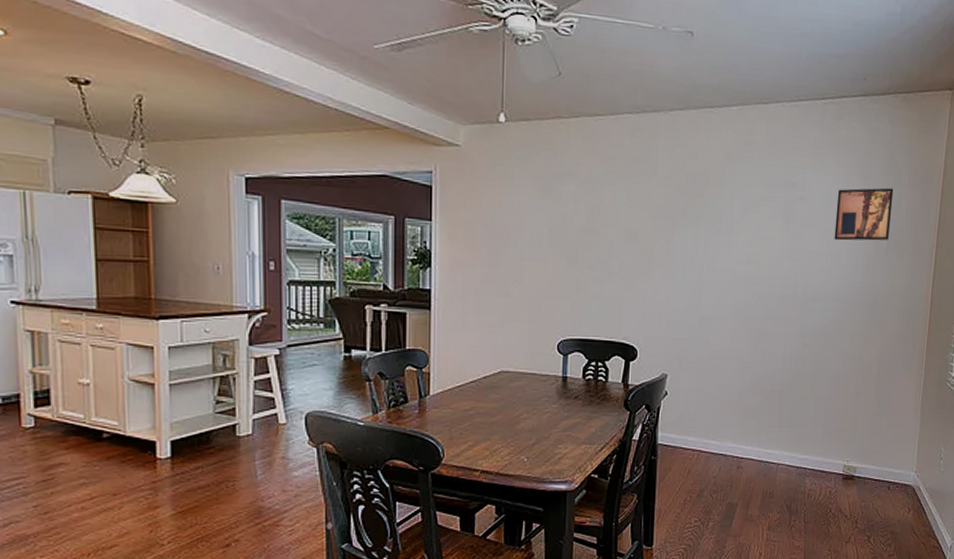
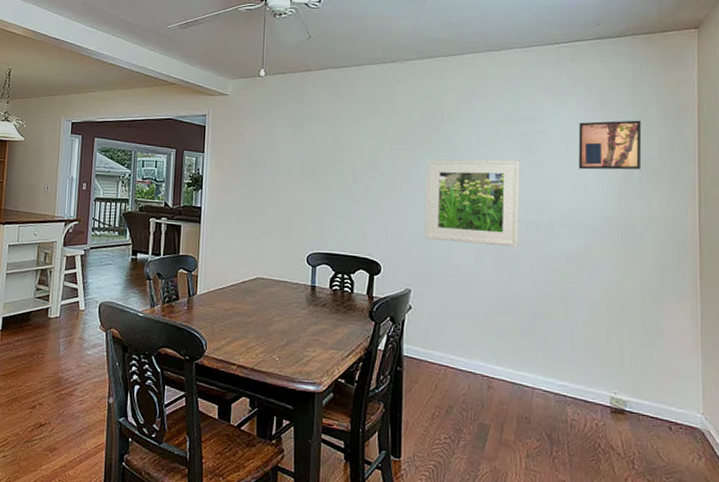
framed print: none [682,229,781,324] -> present [424,159,520,247]

